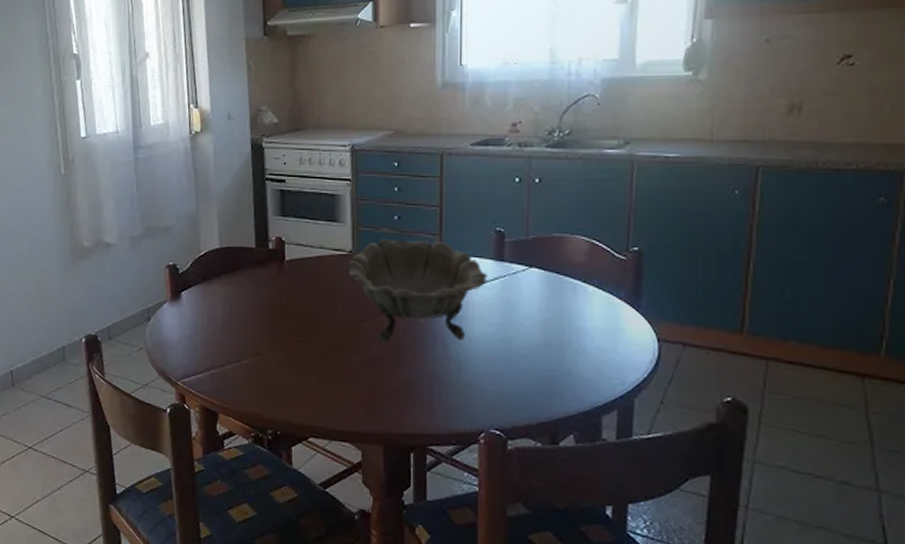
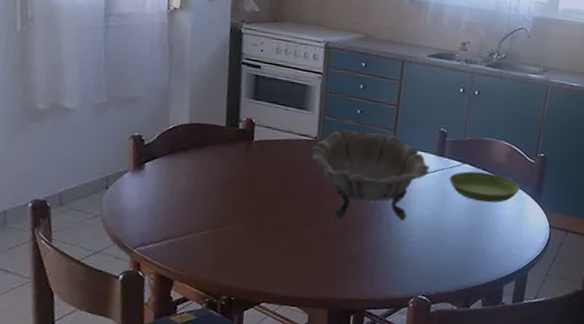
saucer: none [513,275,610,313] -> present [449,171,521,203]

